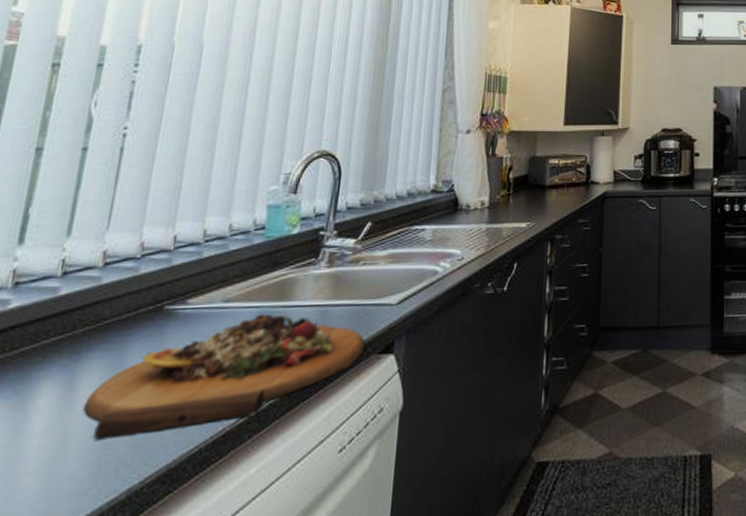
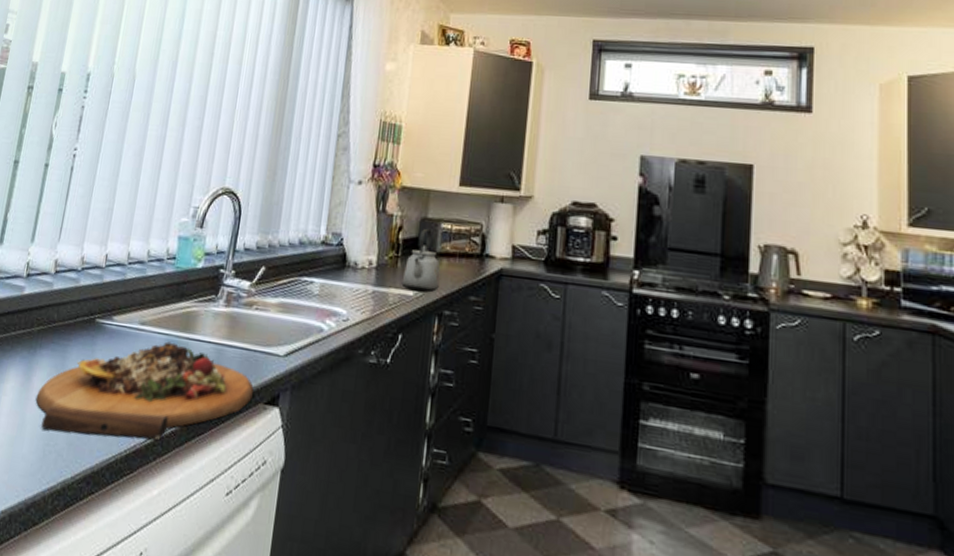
kettle: none [514,165,550,224] -> present [401,228,440,294]

